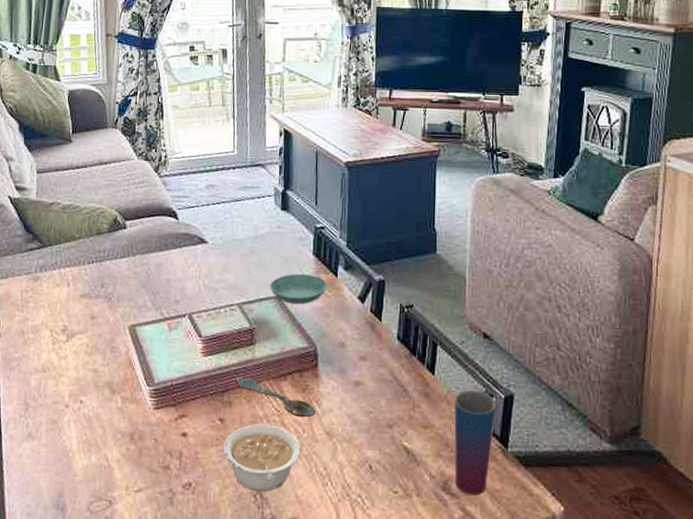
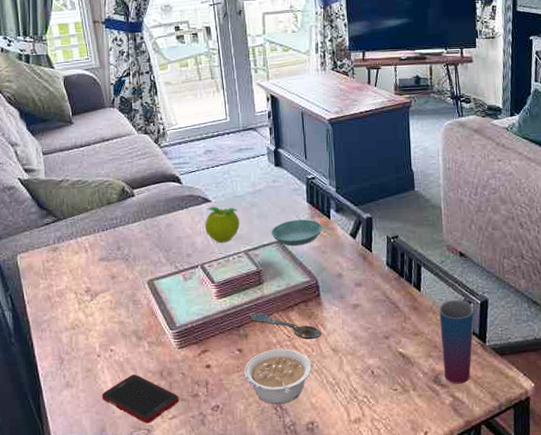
cell phone: none [64,433,148,494] -> present [101,375,179,424]
fruit: none [198,249,236,292] -> present [205,206,240,243]

